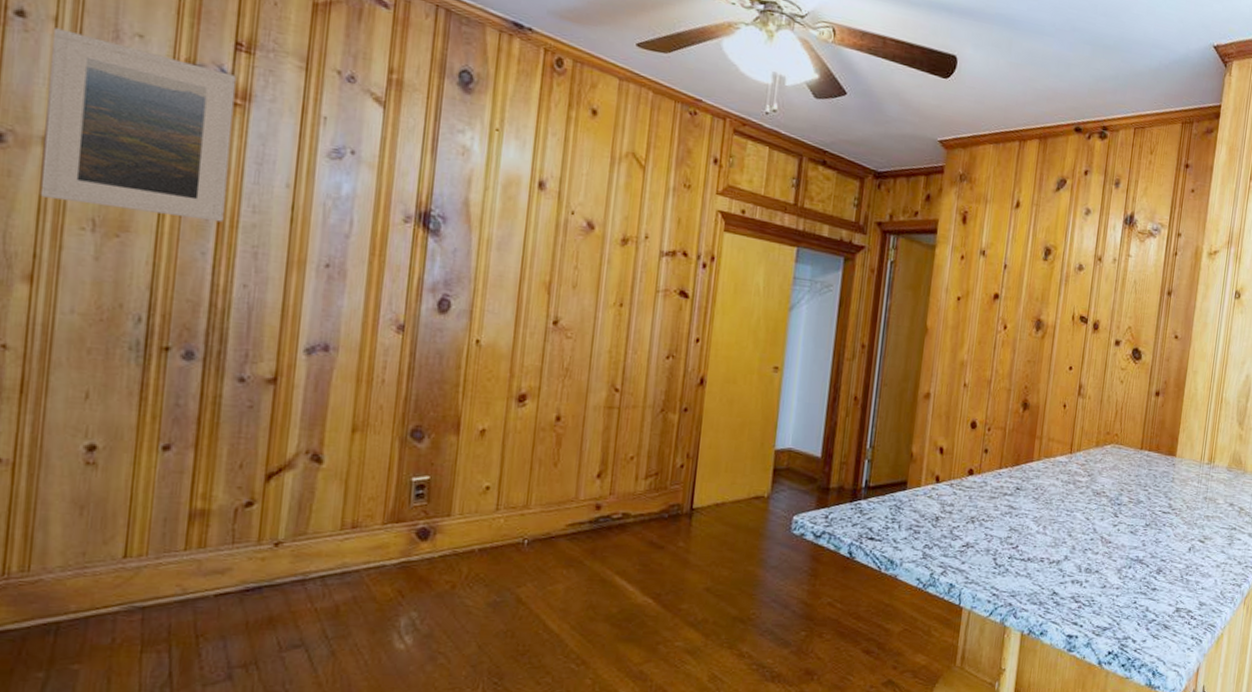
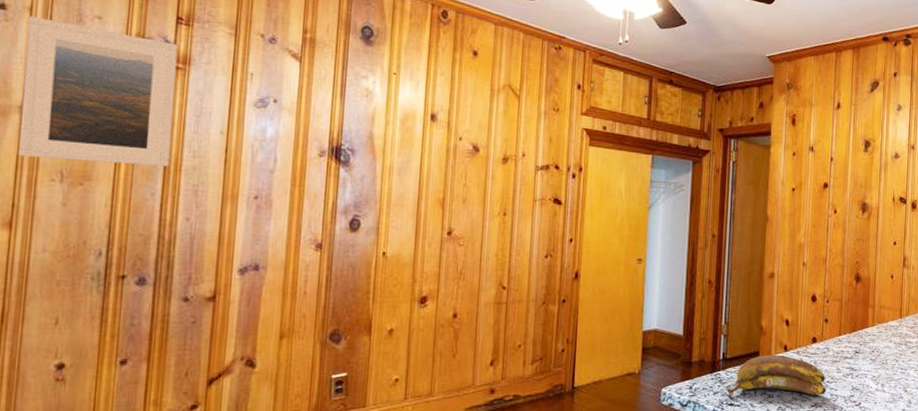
banana: none [867,485,981,534] -> present [726,355,827,396]

